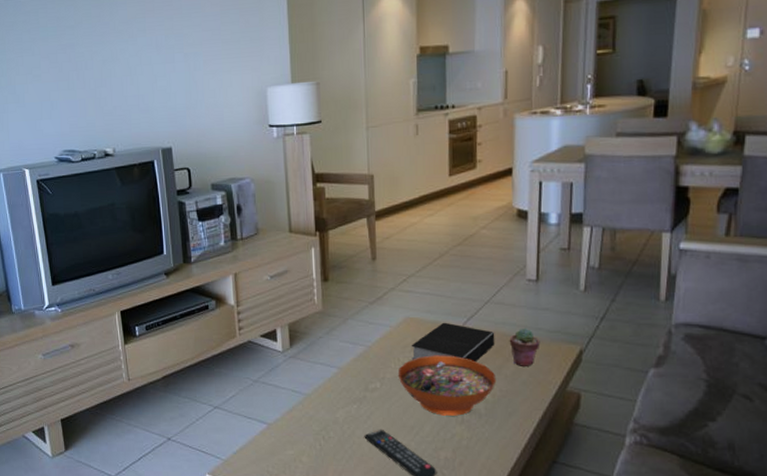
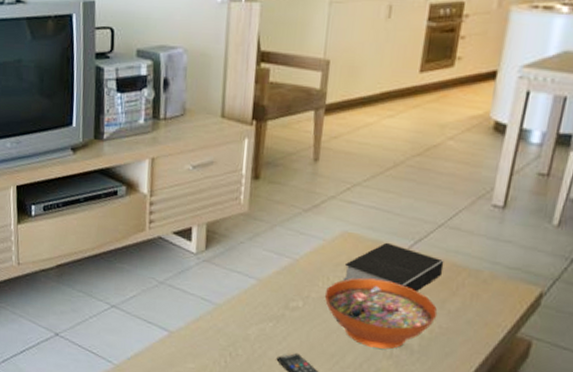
potted succulent: present [510,327,540,366] -> none [460,260,496,304]

